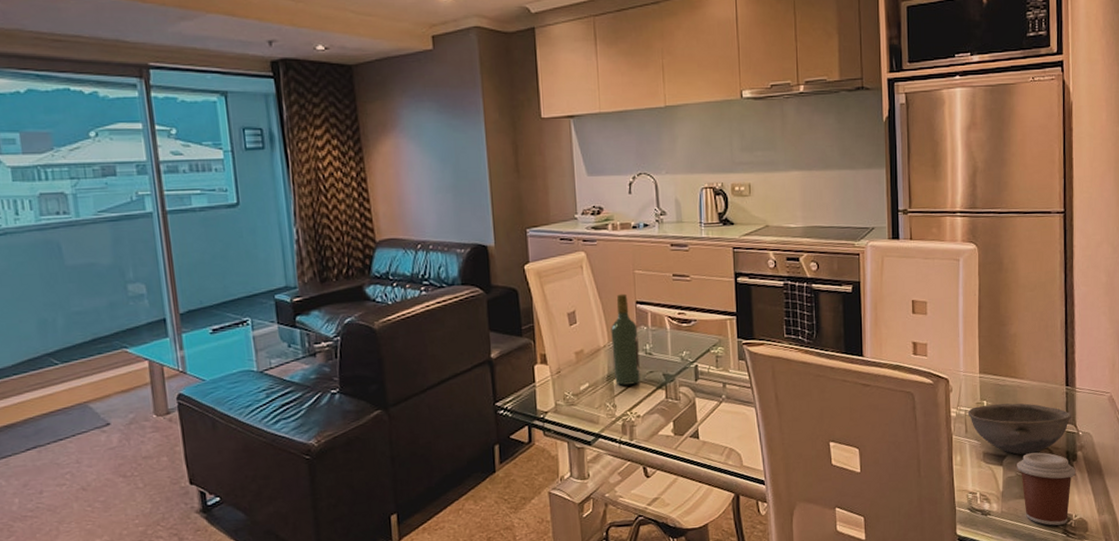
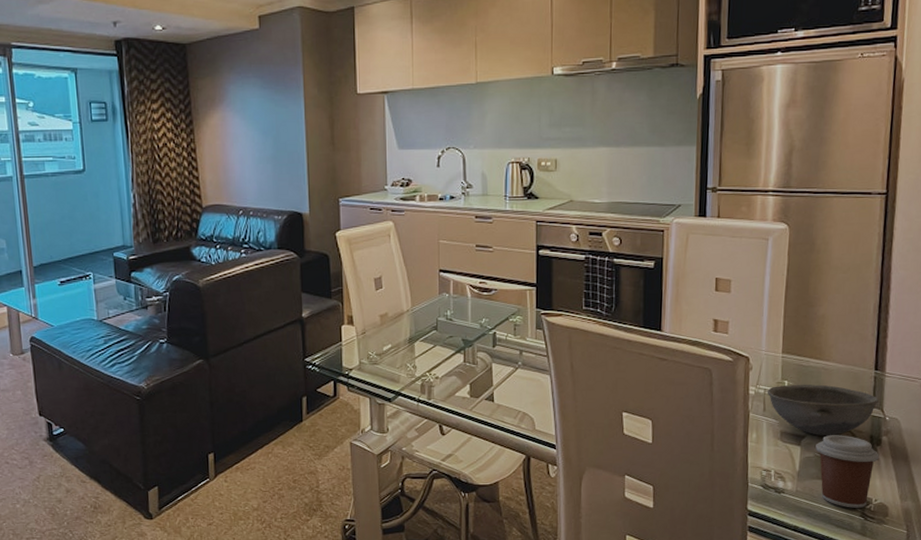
wine bottle: present [611,293,640,386] -> none [414,262,440,348]

